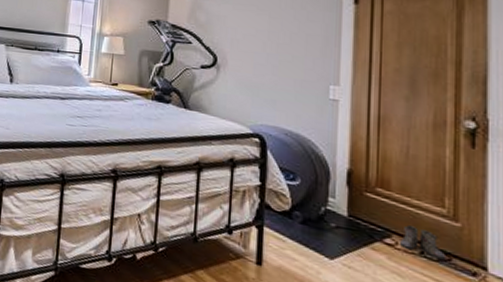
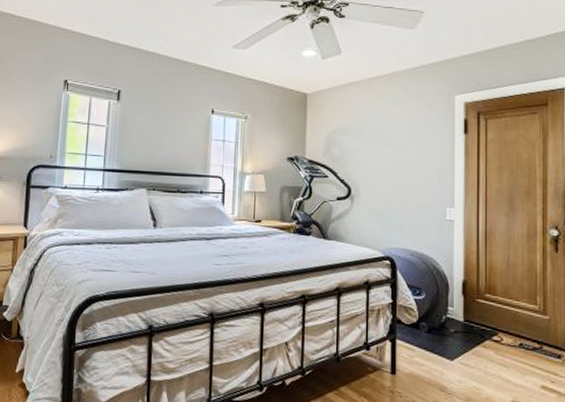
boots: present [400,225,445,260] -> none [504,323,538,348]

